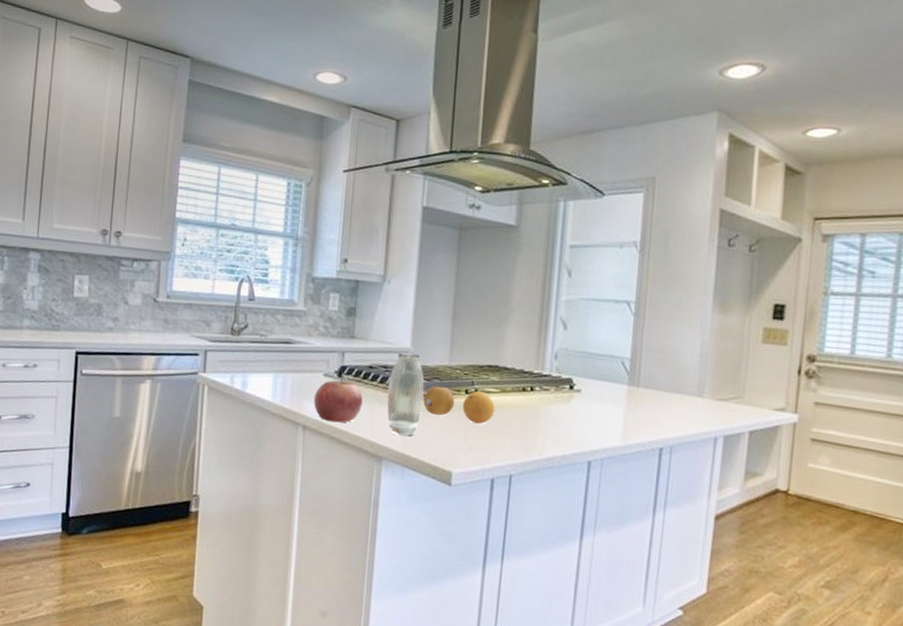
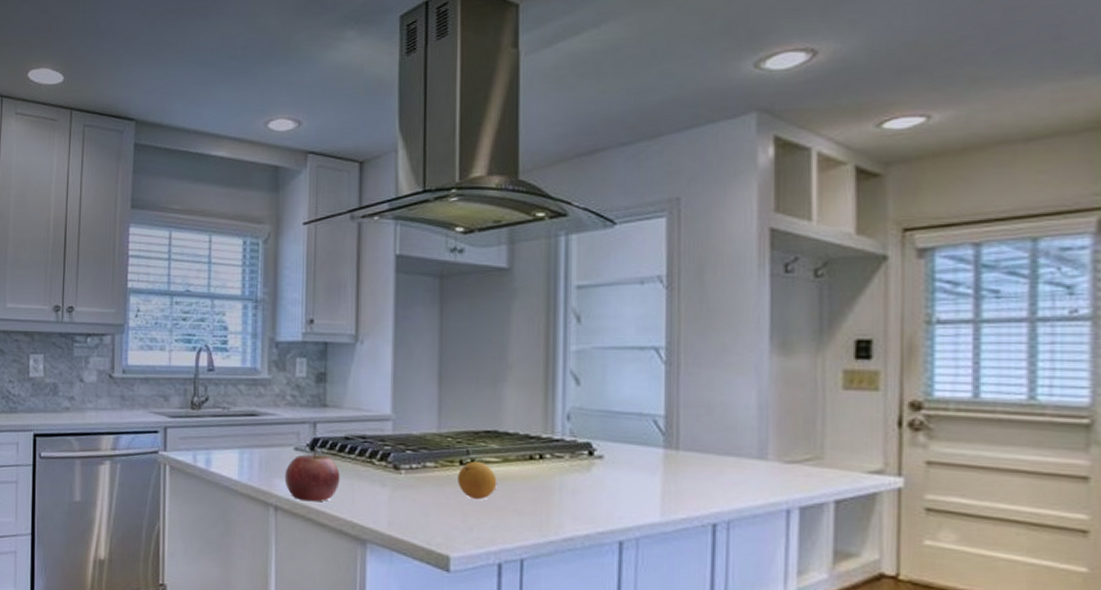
vase: present [387,352,425,437] -> none [367,420,410,516]
fruit: present [423,386,455,416] -> none [410,457,448,491]

